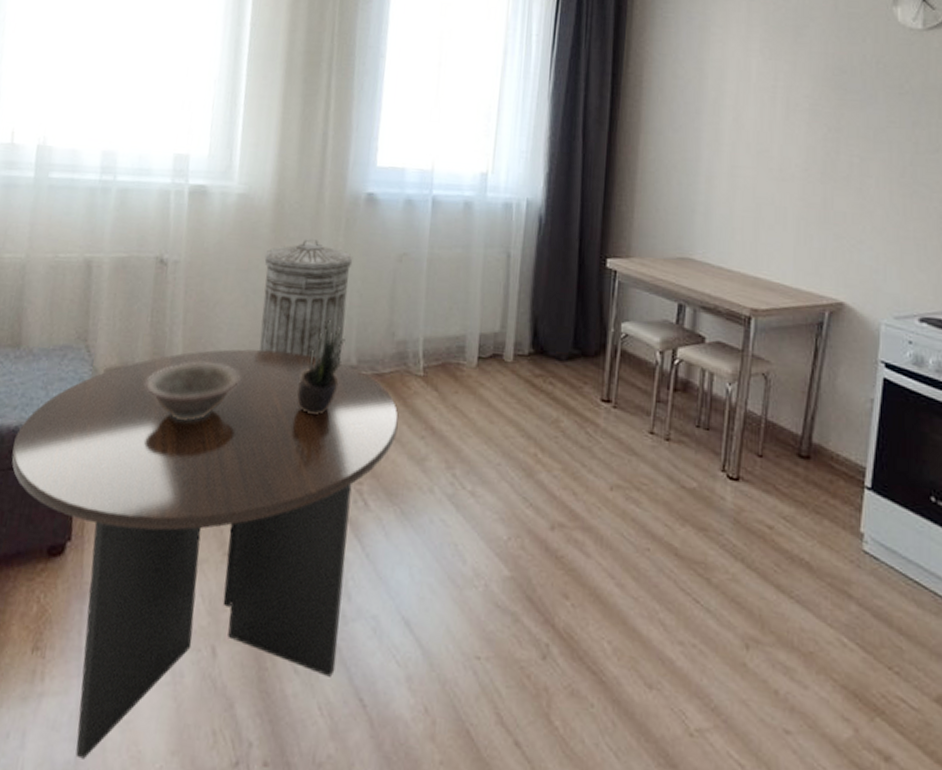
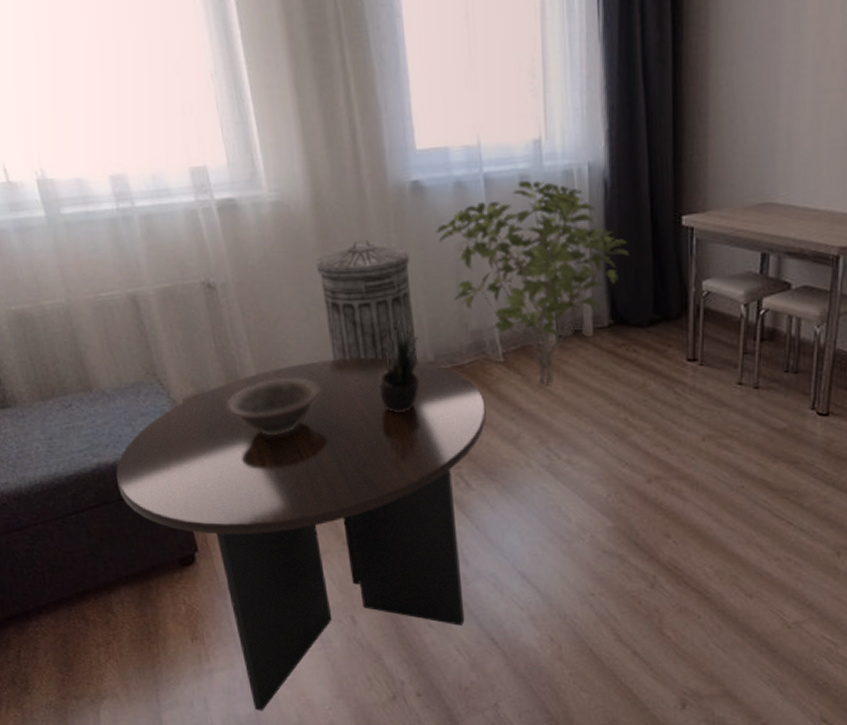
shrub: none [380,206,556,408] -> present [435,180,630,386]

